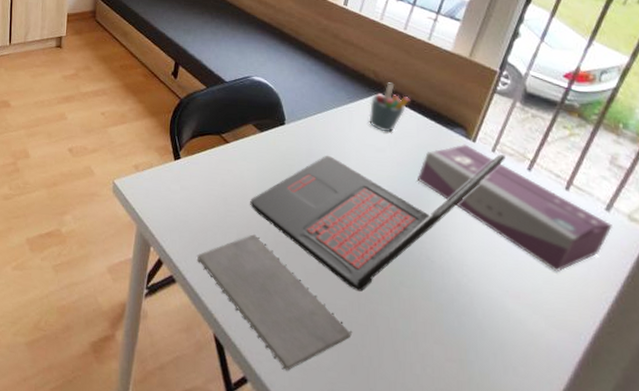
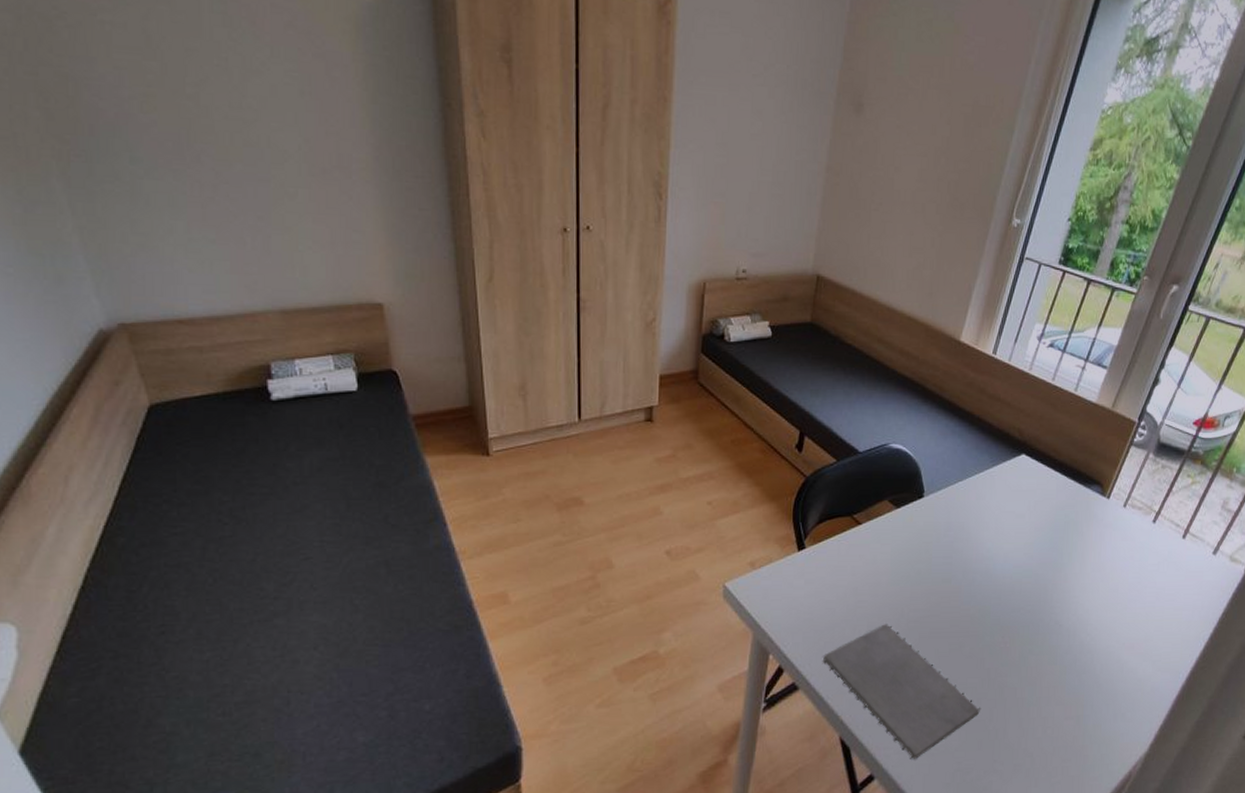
laptop: present [250,153,506,292] -> none [883,508,1135,667]
pen holder: present [369,82,411,132] -> none [1011,441,1053,496]
tissue box: present [417,144,612,272] -> none [1052,501,1216,619]

